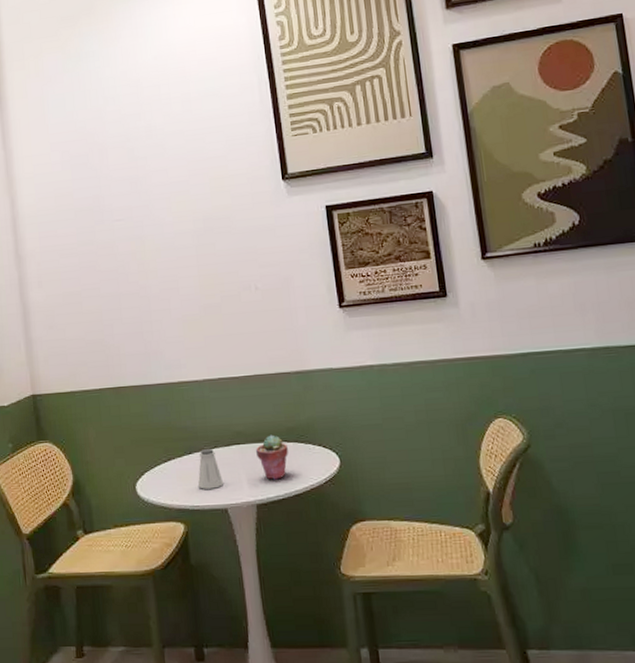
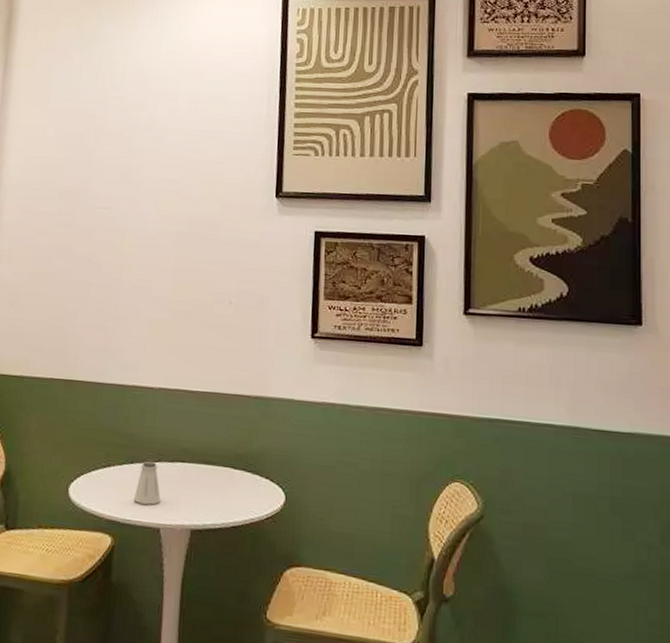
potted succulent: present [255,435,288,480] -> none [199,458,234,507]

